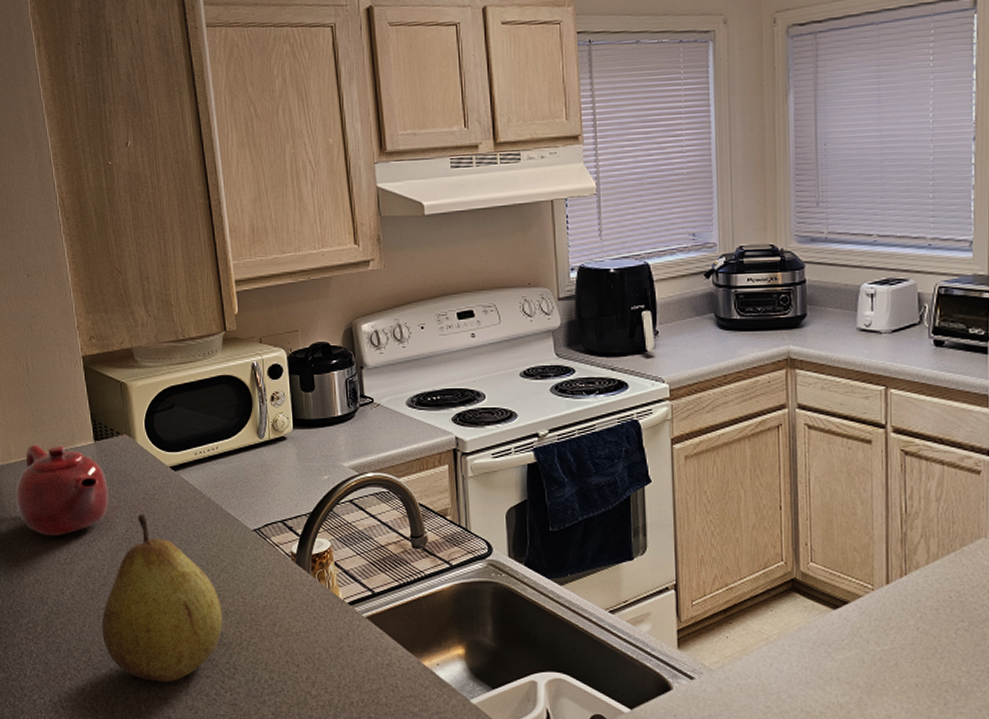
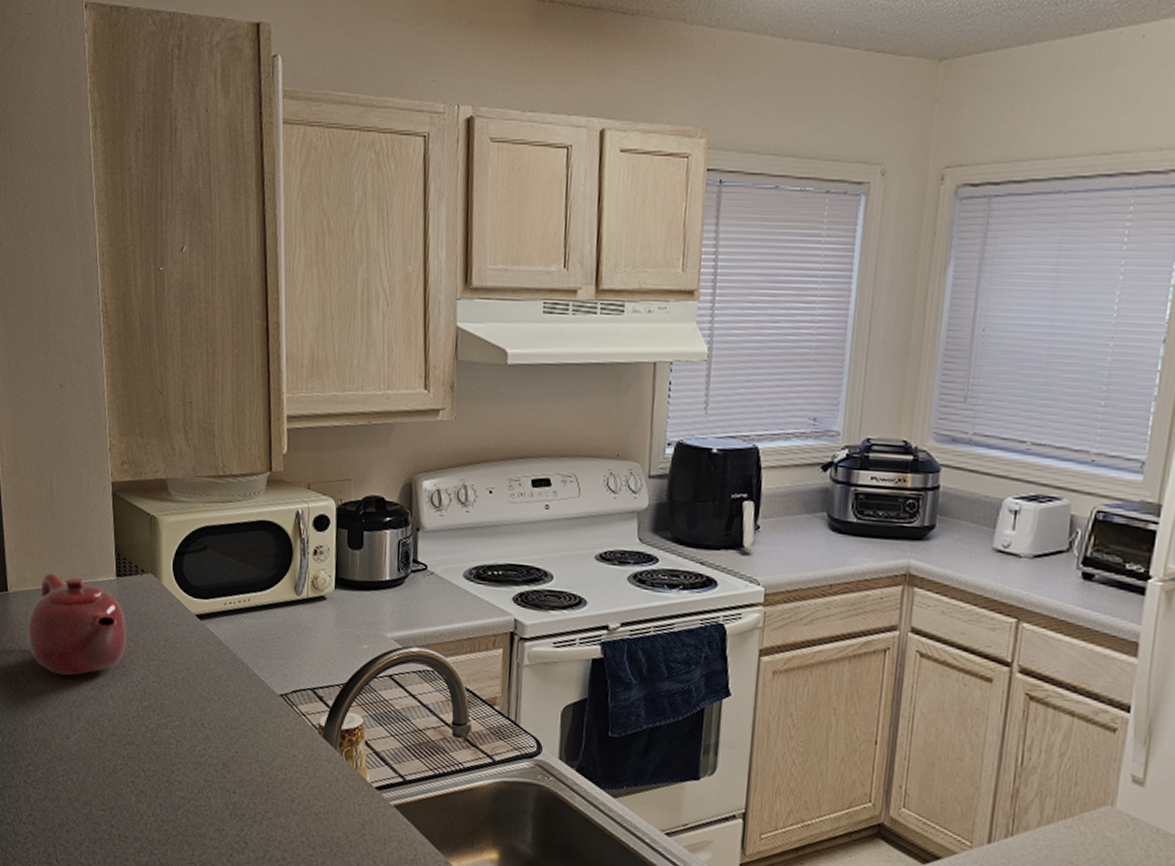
fruit: present [101,514,223,683] -> none [106,662,237,849]

